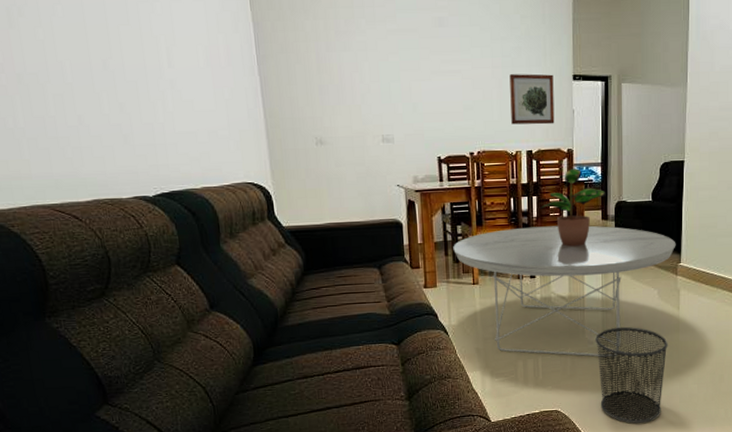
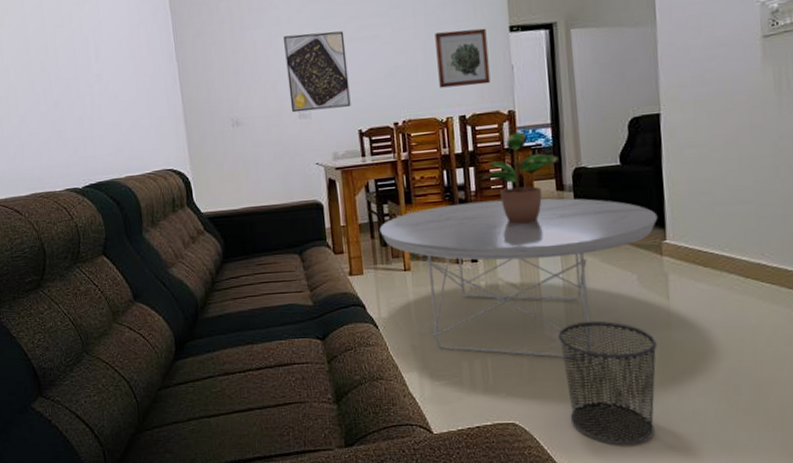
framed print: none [370,61,432,136] -> present [284,31,351,113]

